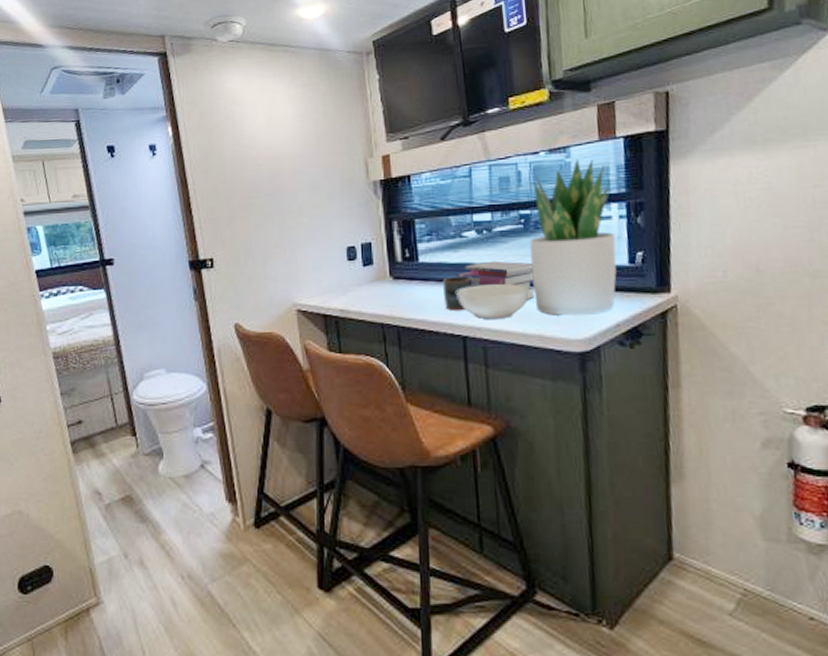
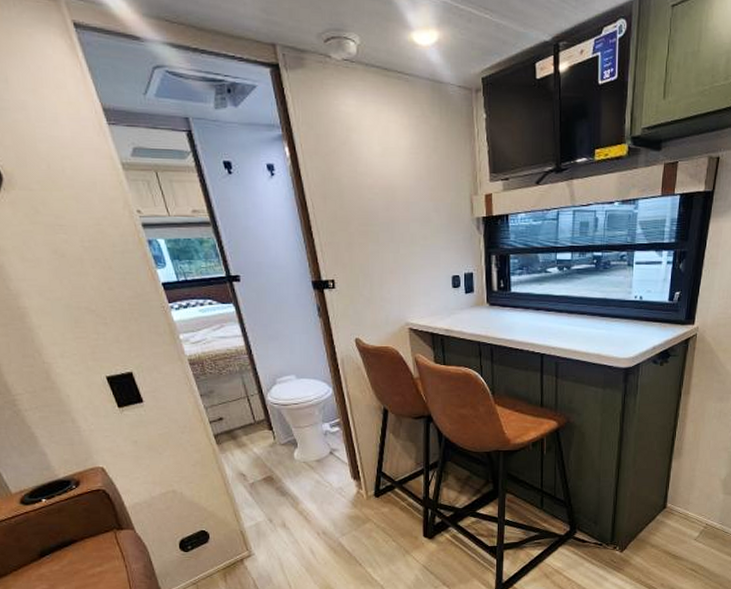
mug: present [443,276,481,310] -> none [529,305,558,333]
bowl: present [456,283,530,320] -> none [539,312,595,341]
books: present [457,260,535,301] -> none [540,293,599,327]
planter: present [529,158,617,317] -> none [597,210,665,341]

